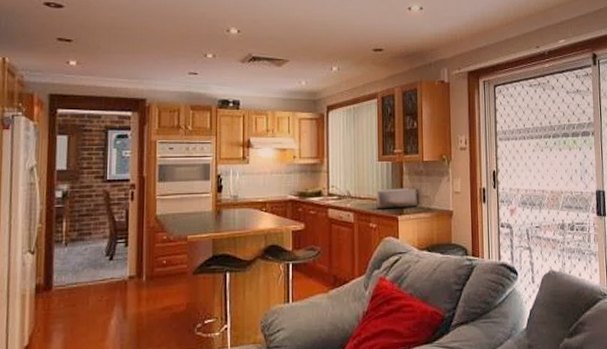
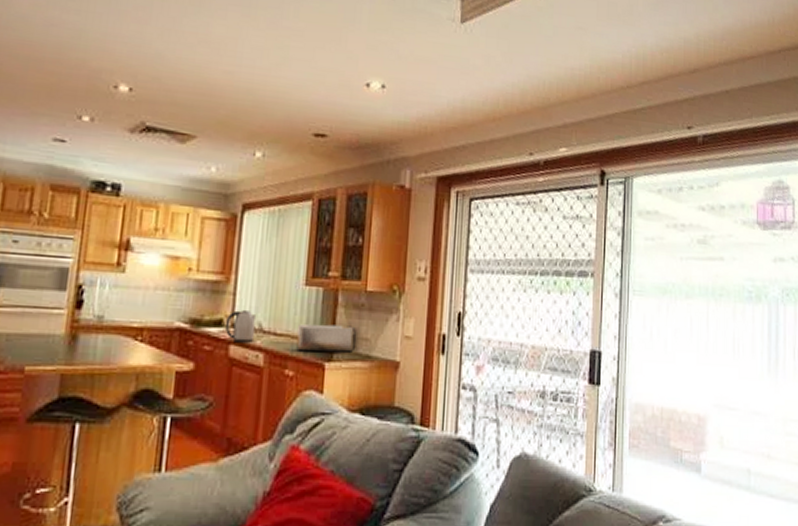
kettle: none [323,182,346,207] -> present [225,309,256,344]

